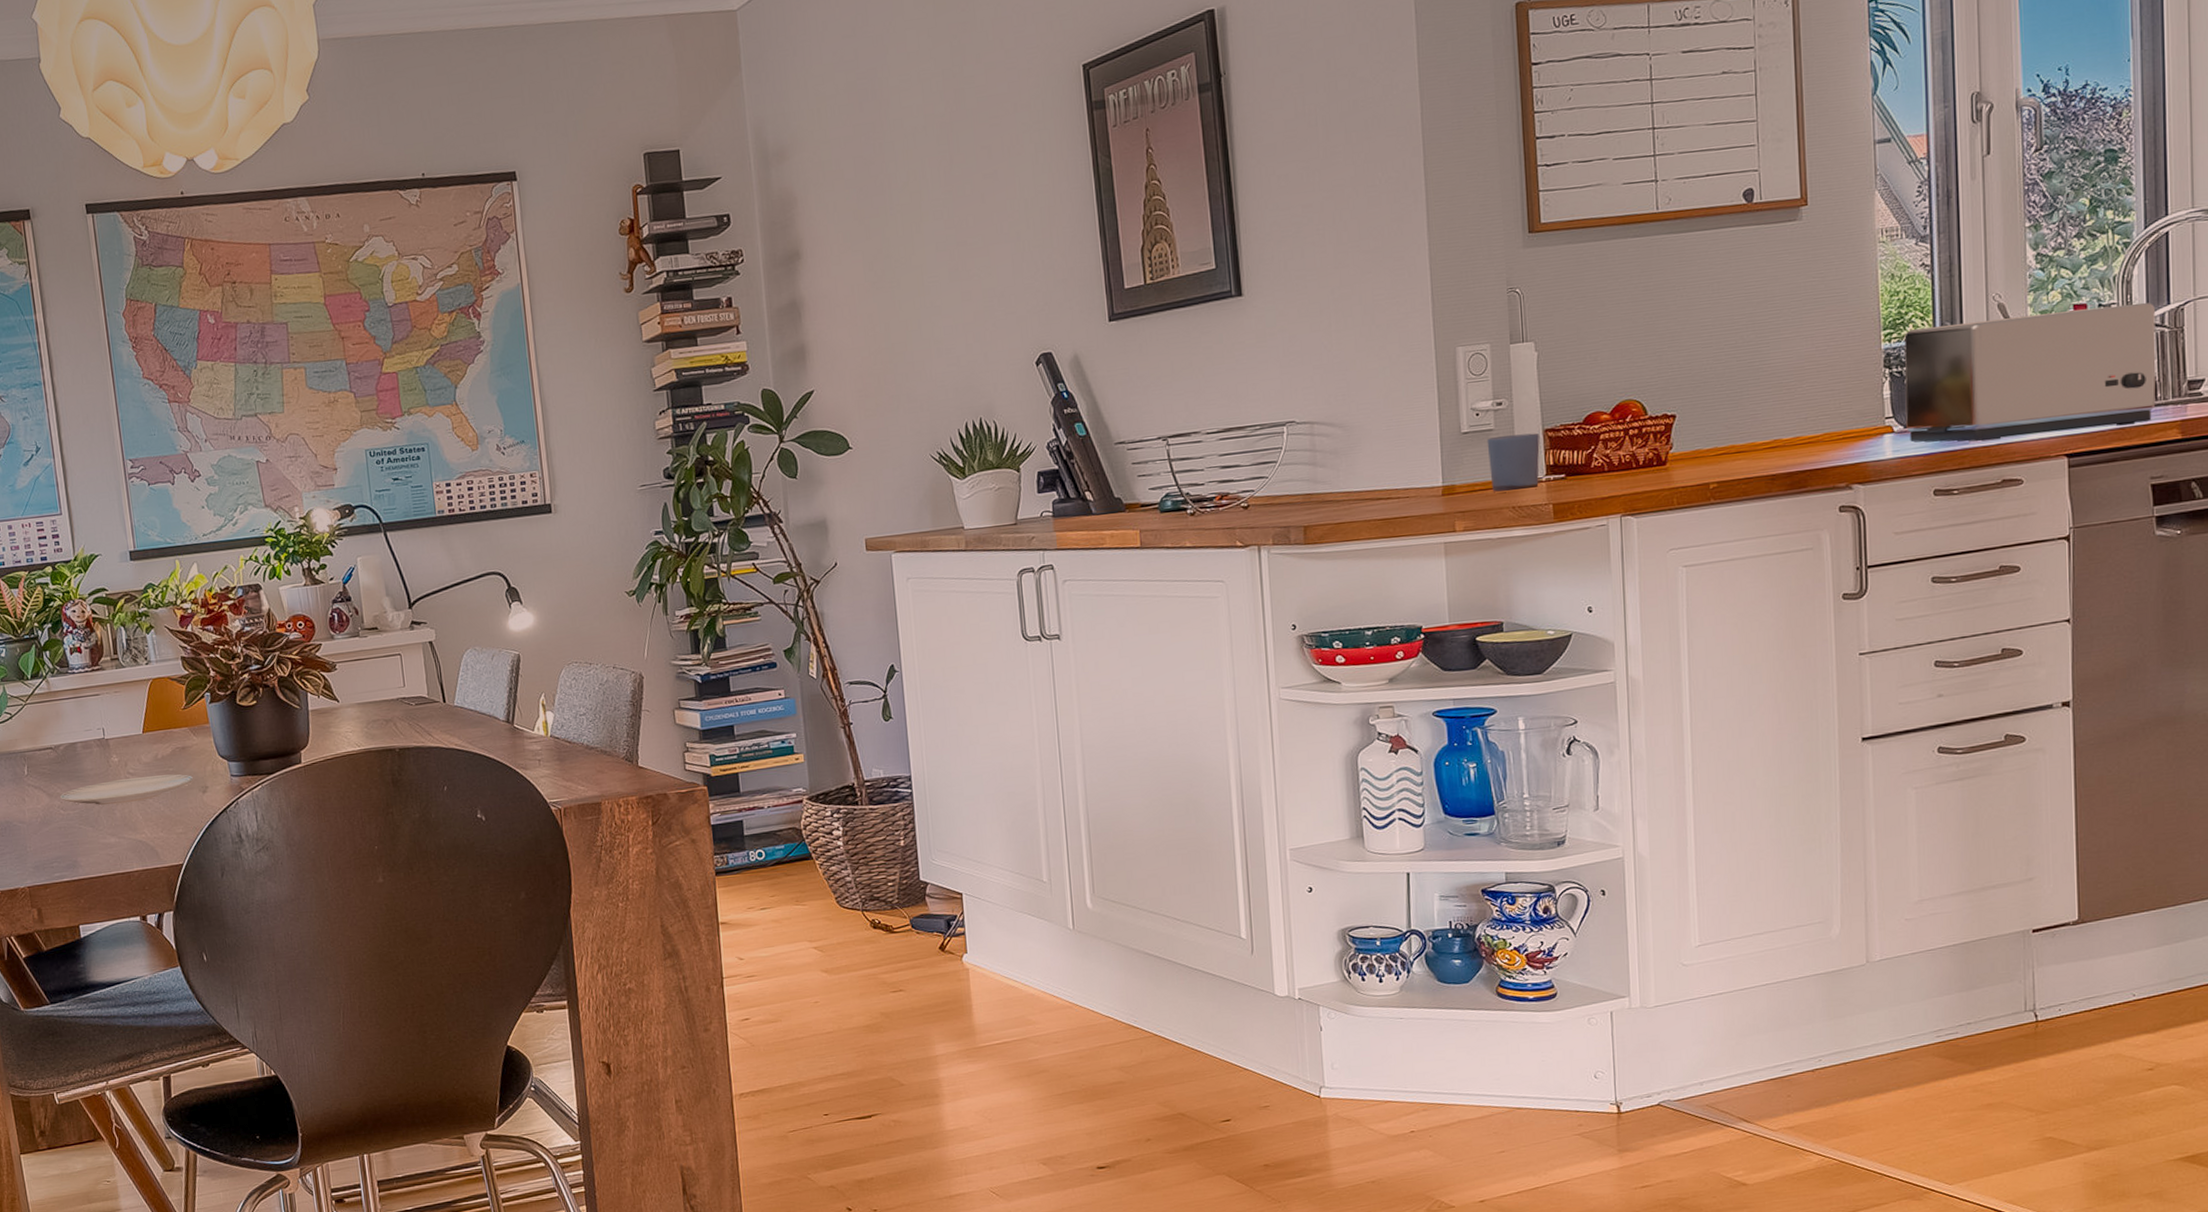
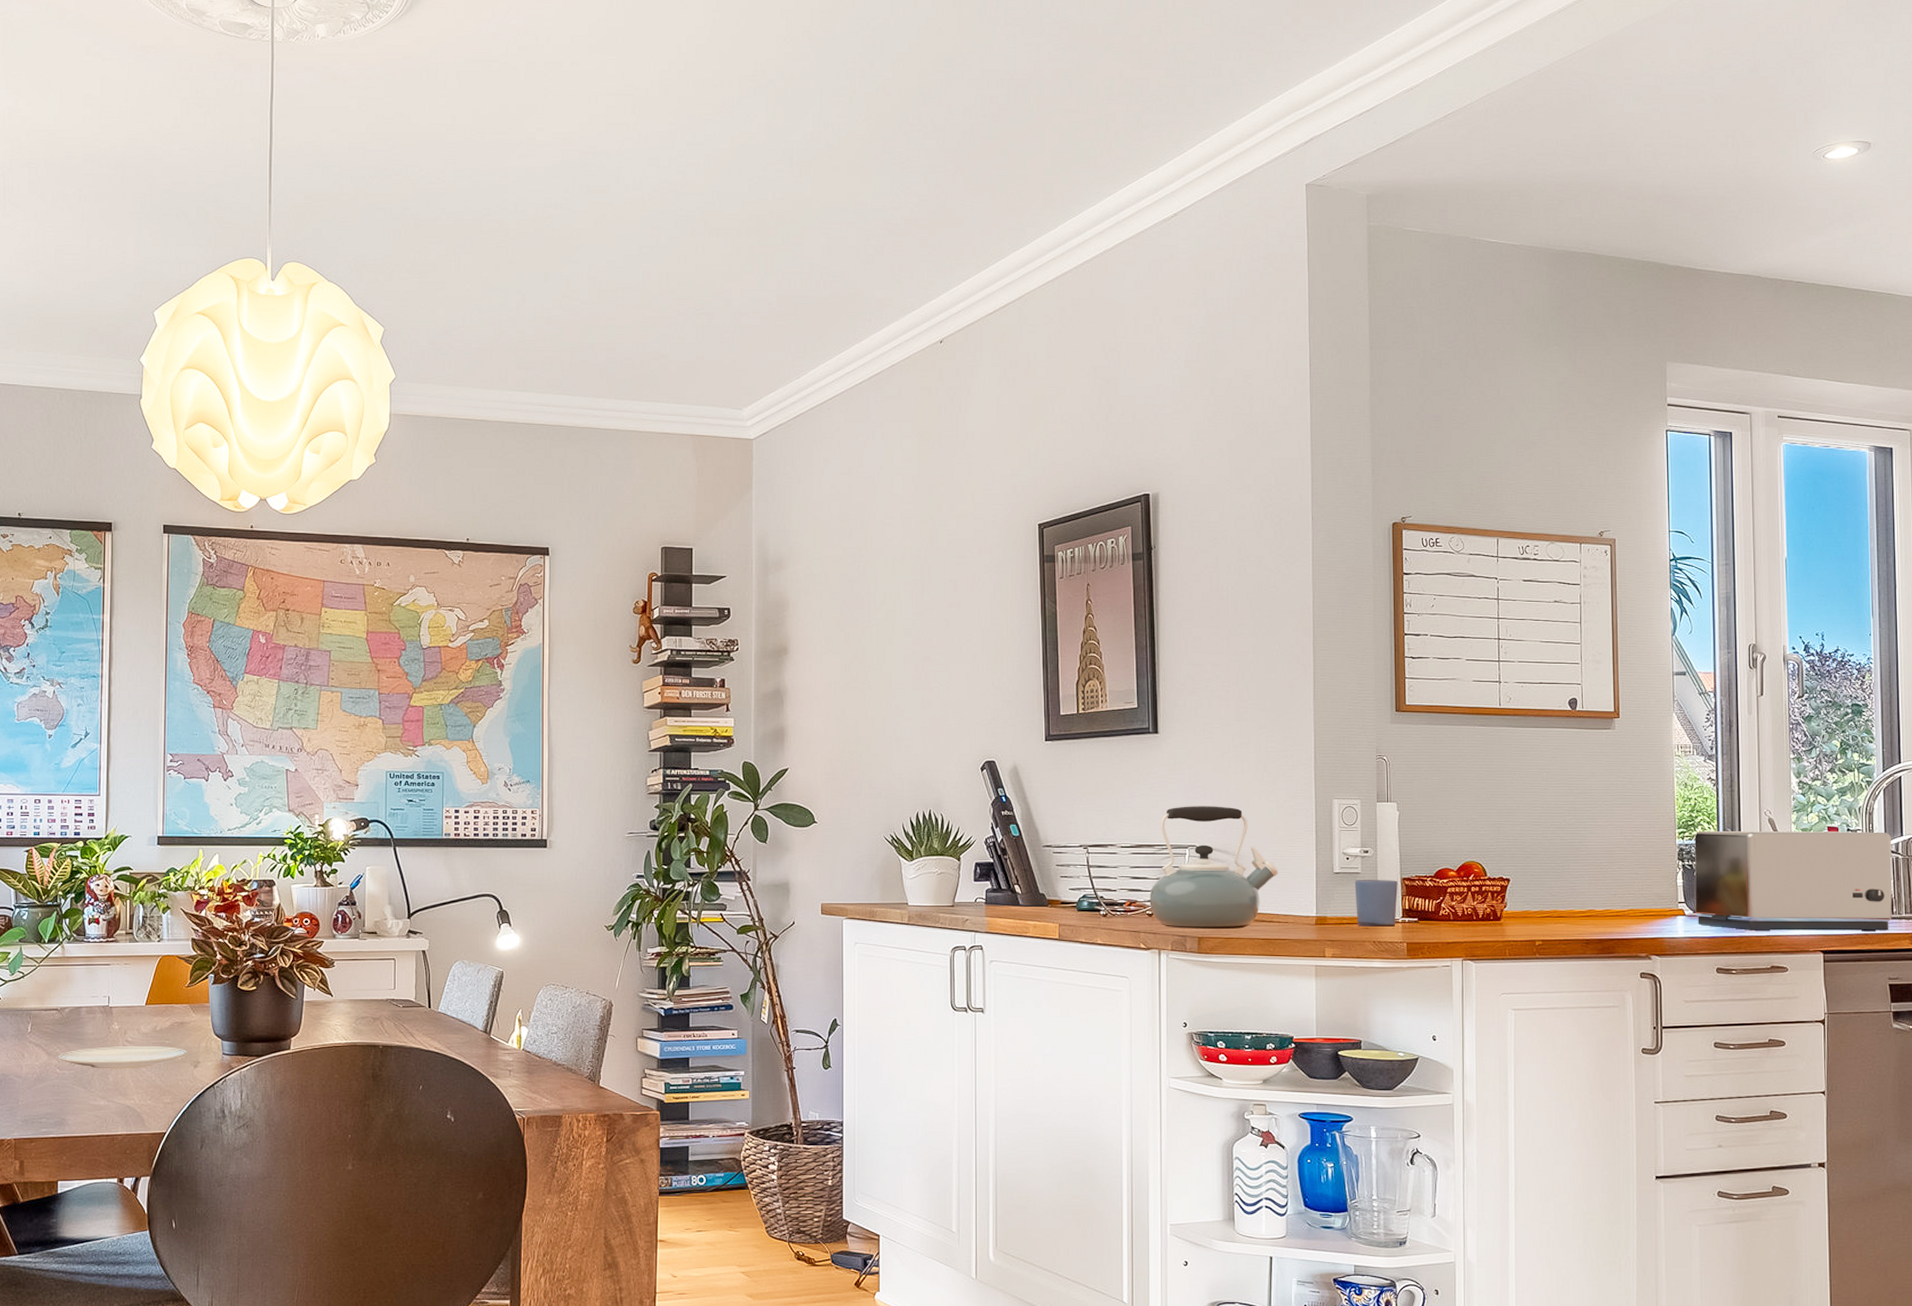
kettle: none [1243,371,1396,519] -> present [1149,806,1279,930]

